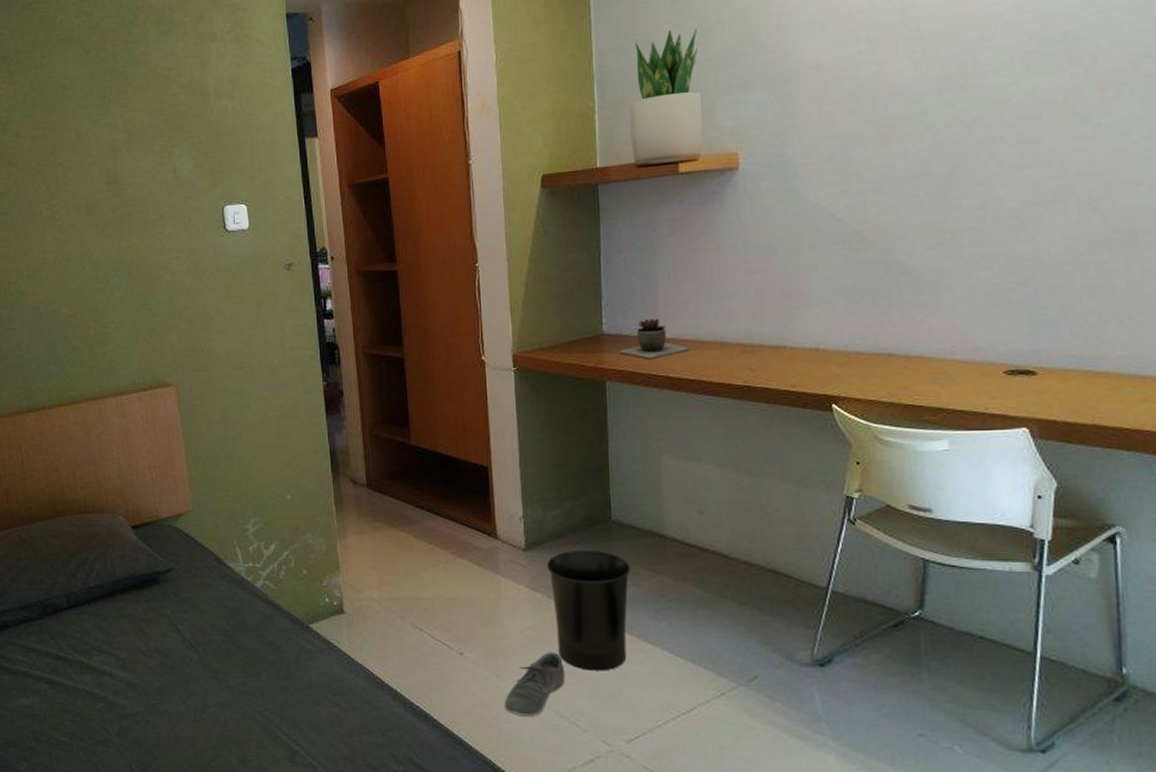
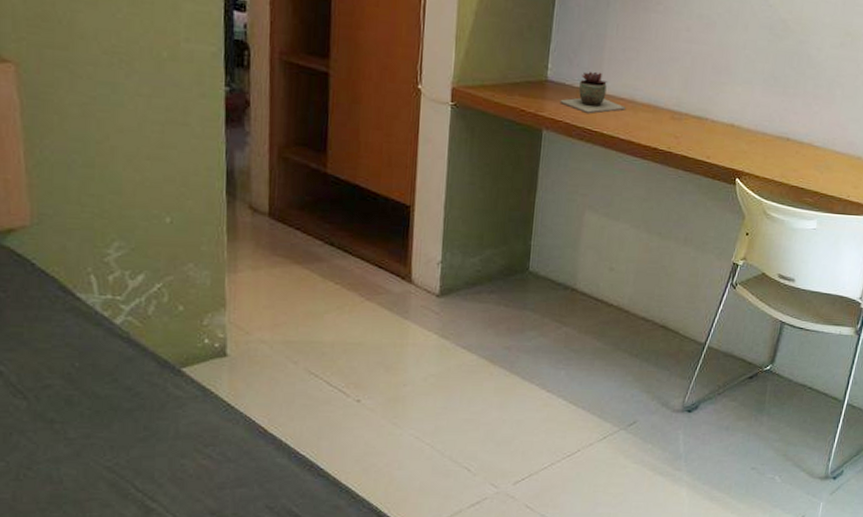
shoe: present [505,652,565,718] -> none [398,399,464,464]
waste bin: present [546,549,631,671] -> none [459,298,541,418]

